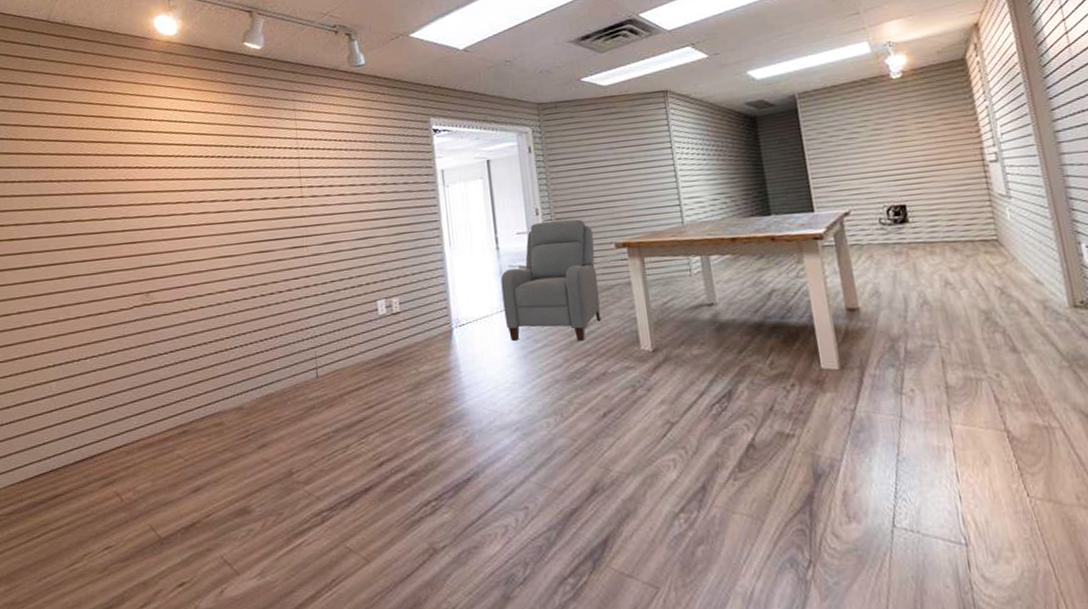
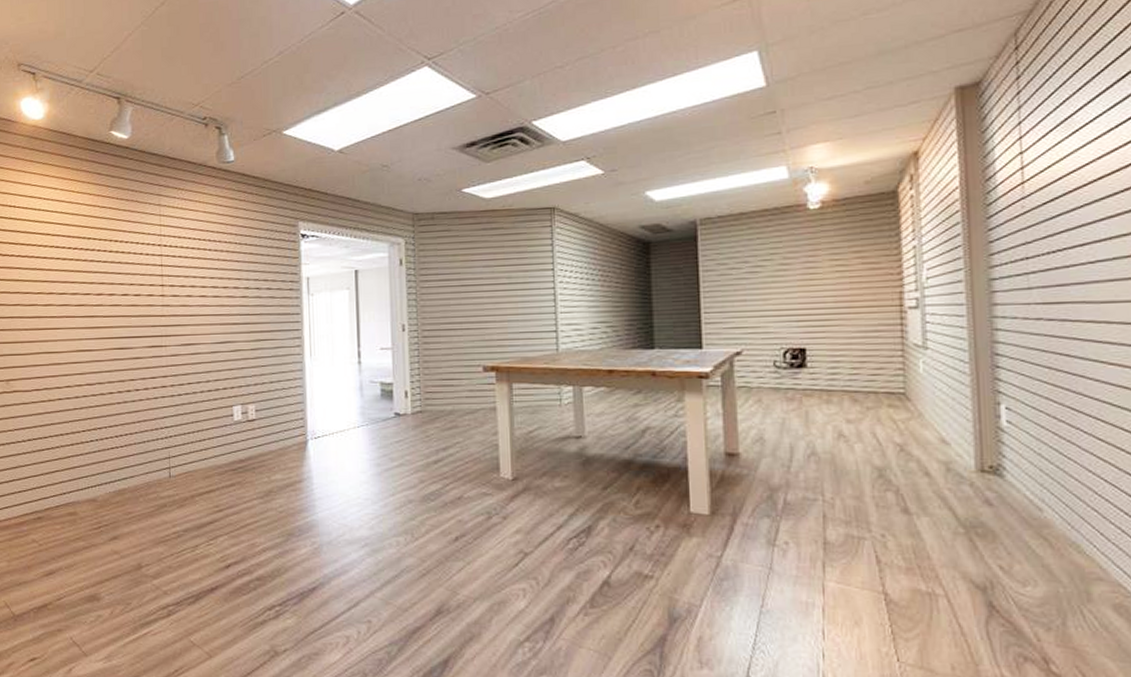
chair: present [500,219,602,341] -> none [360,338,462,463]

